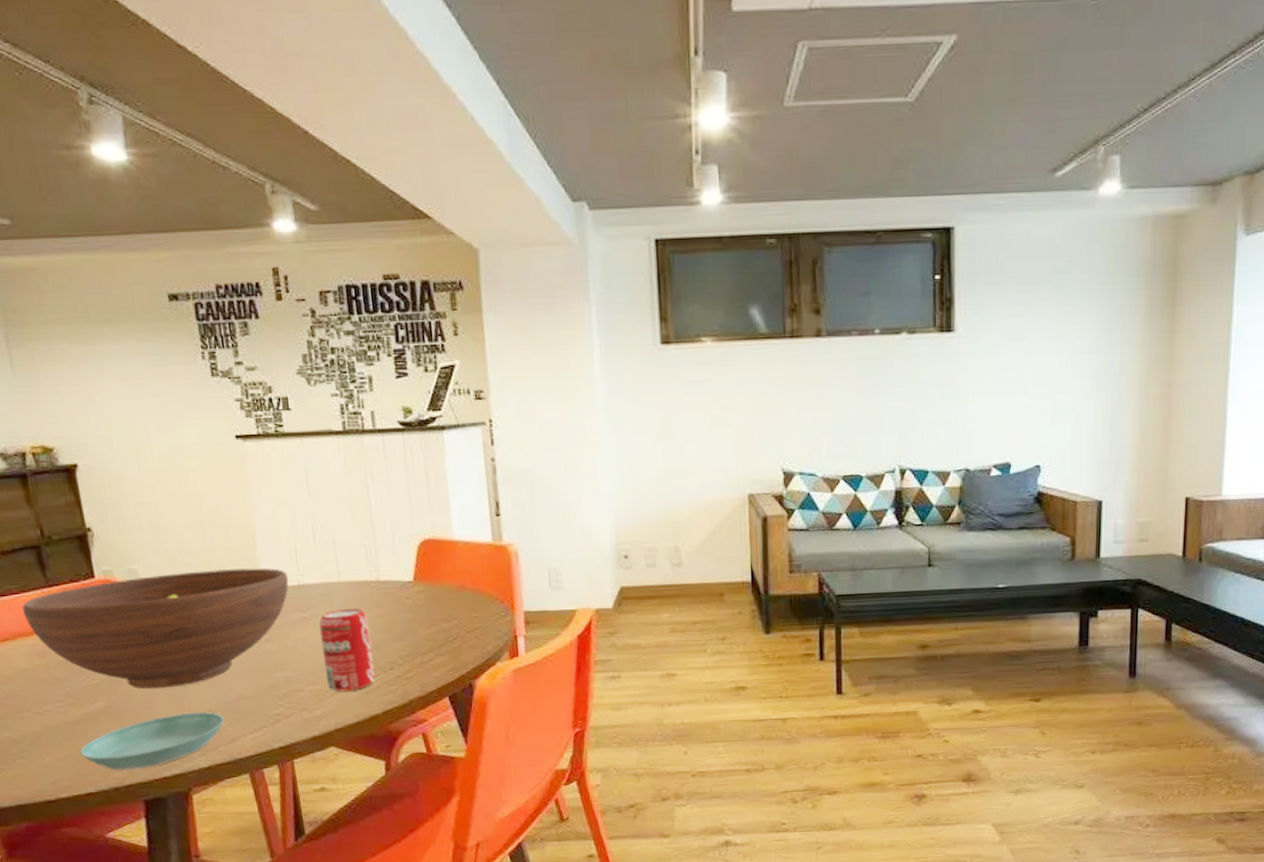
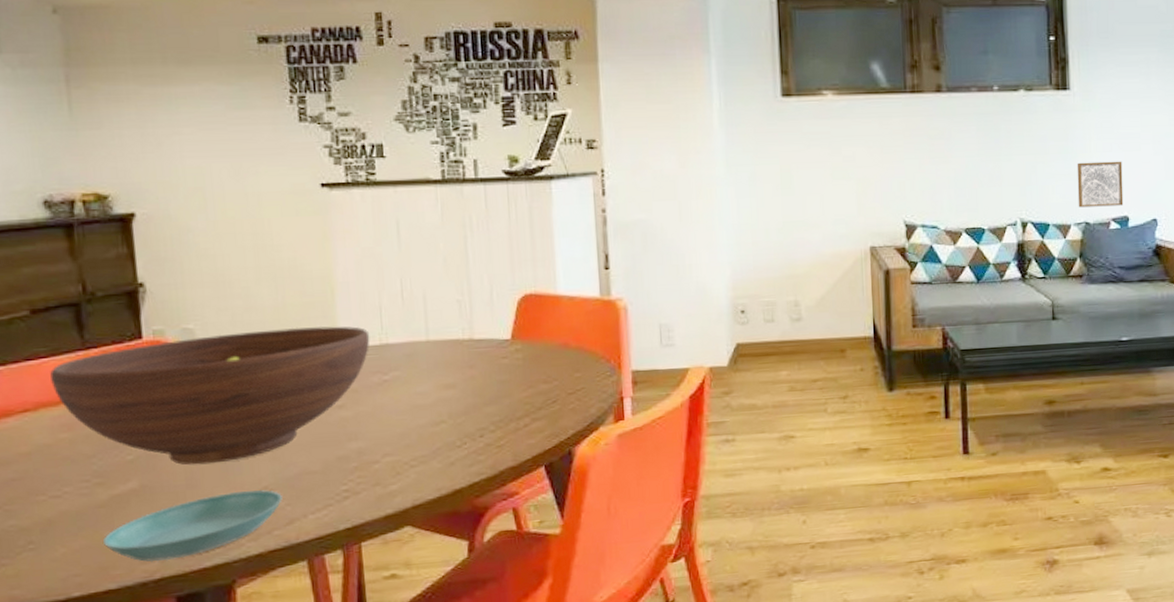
beverage can: present [319,608,375,692] -> none [402,369,463,463]
wall art: none [958,405,1007,454] -> present [1077,161,1124,208]

